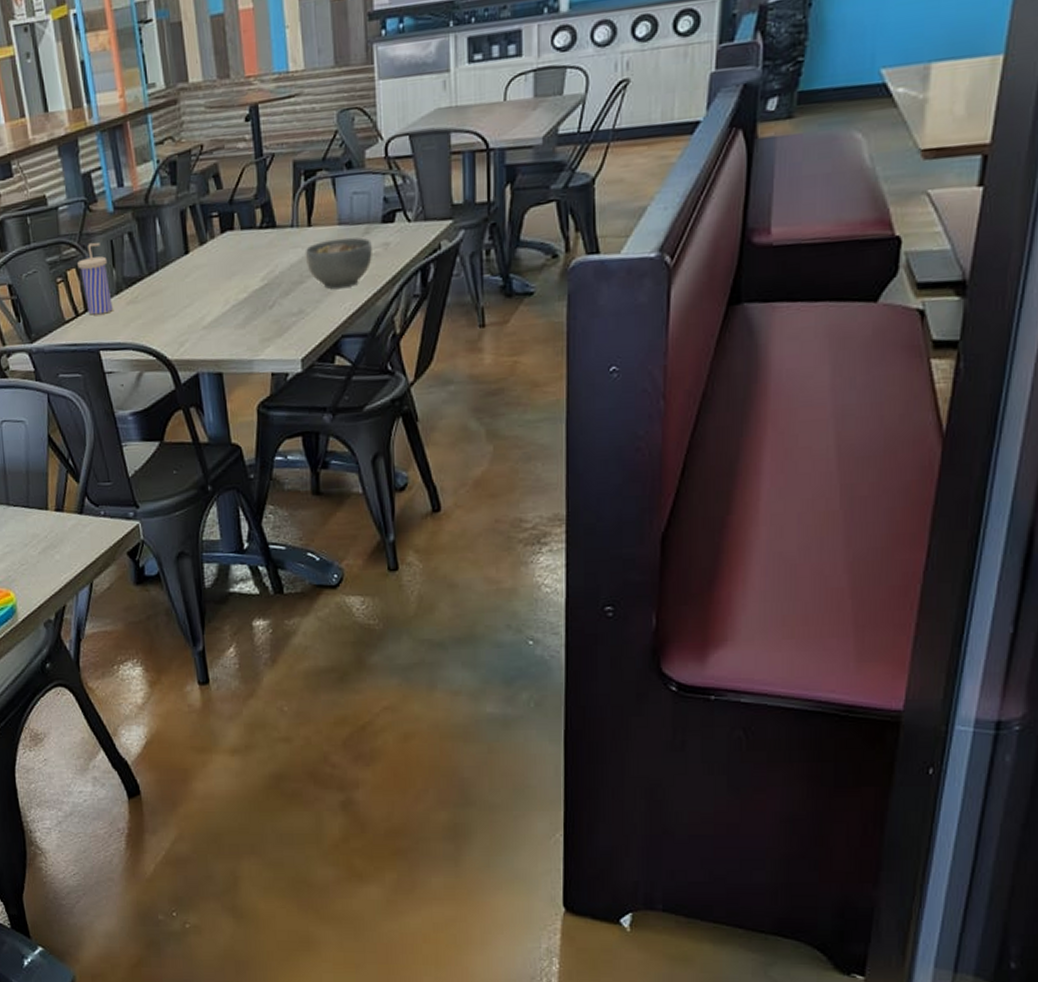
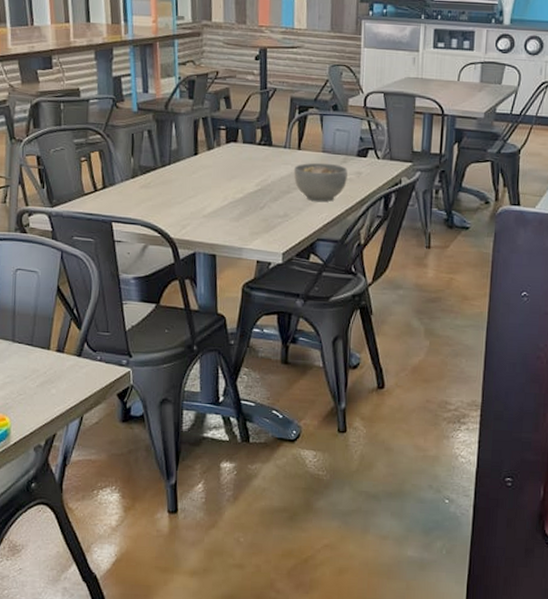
beverage cup: present [78,242,113,315] -> none [101,133,128,193]

